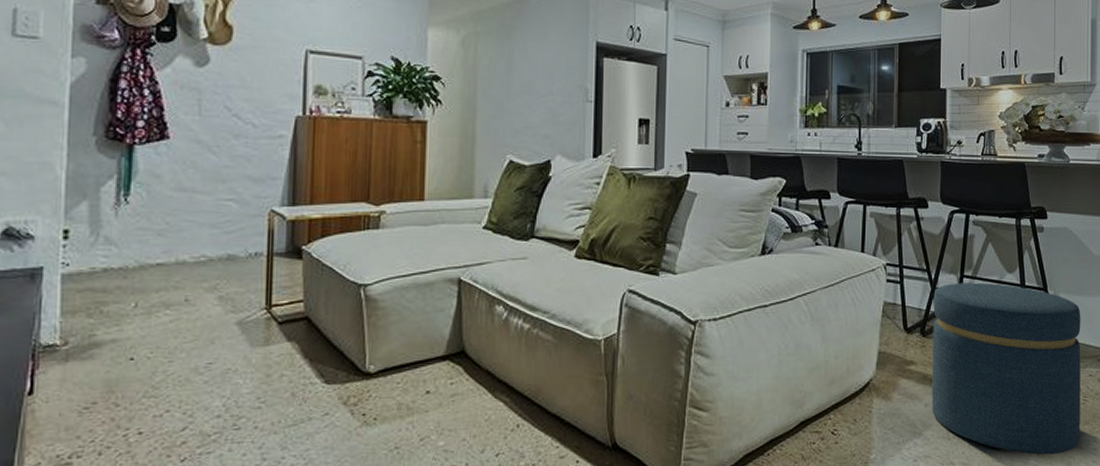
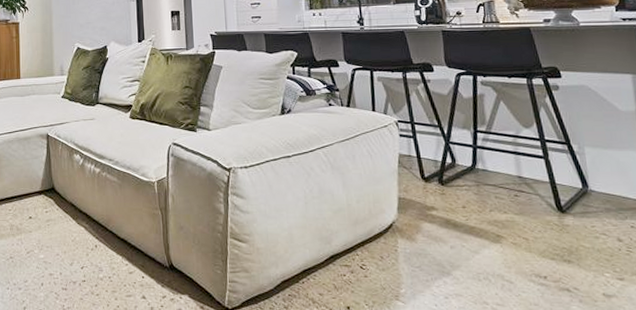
ottoman: present [932,282,1081,455] -> none [448,137,629,303]

